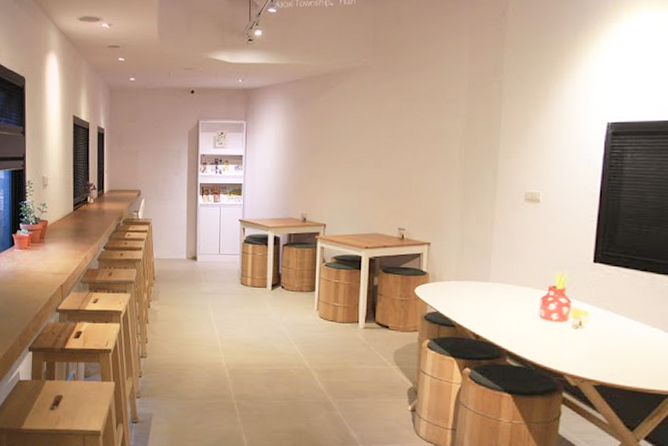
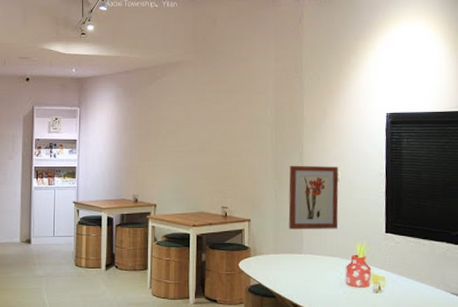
wall art: none [475,183,540,256] -> present [288,165,339,229]

